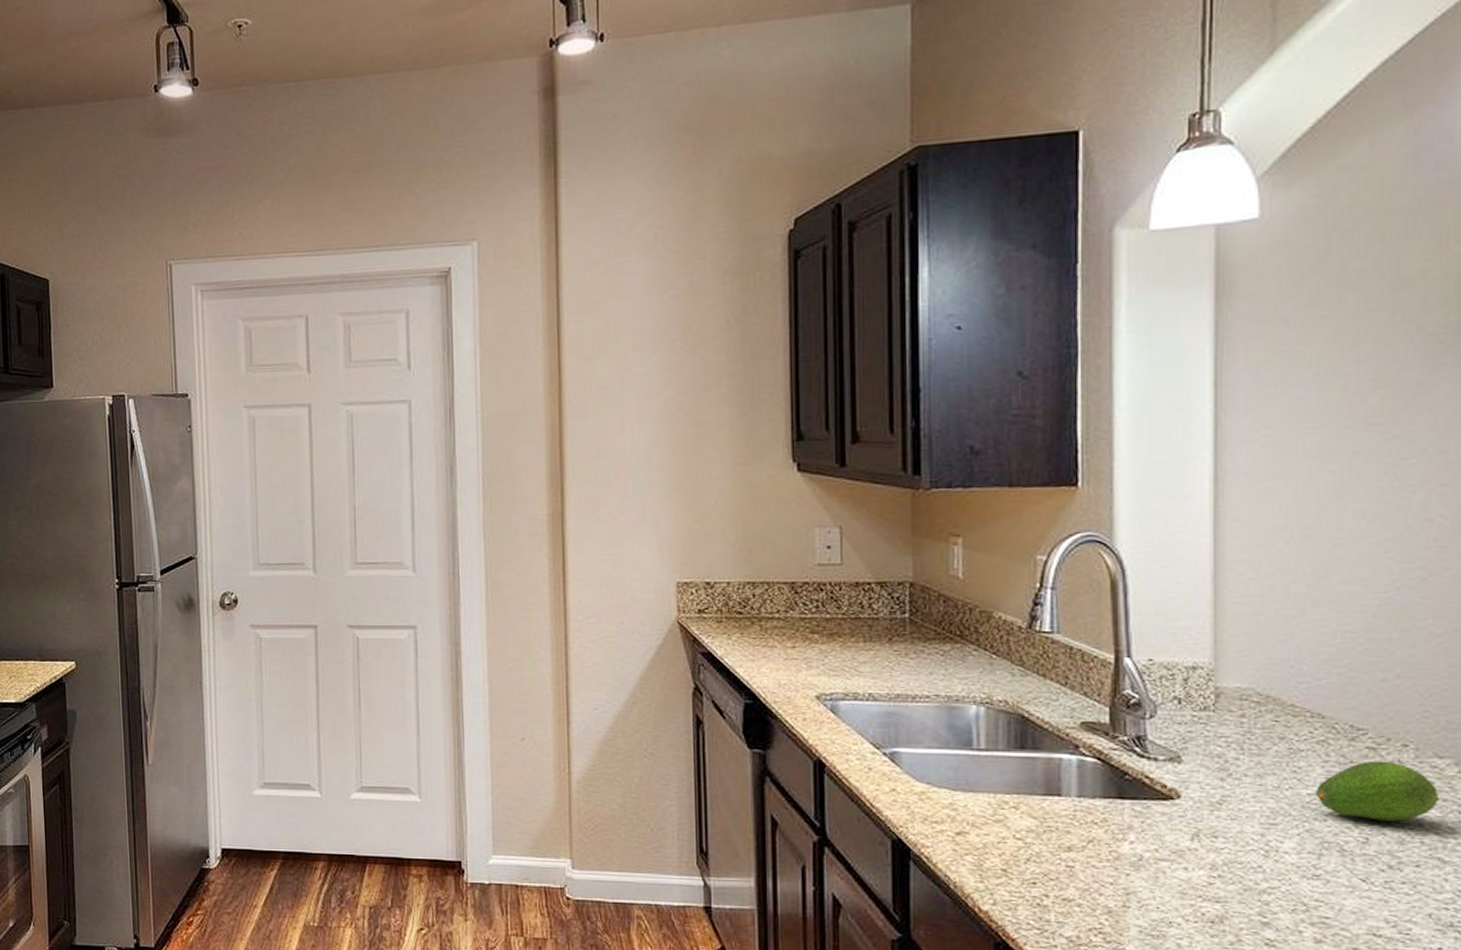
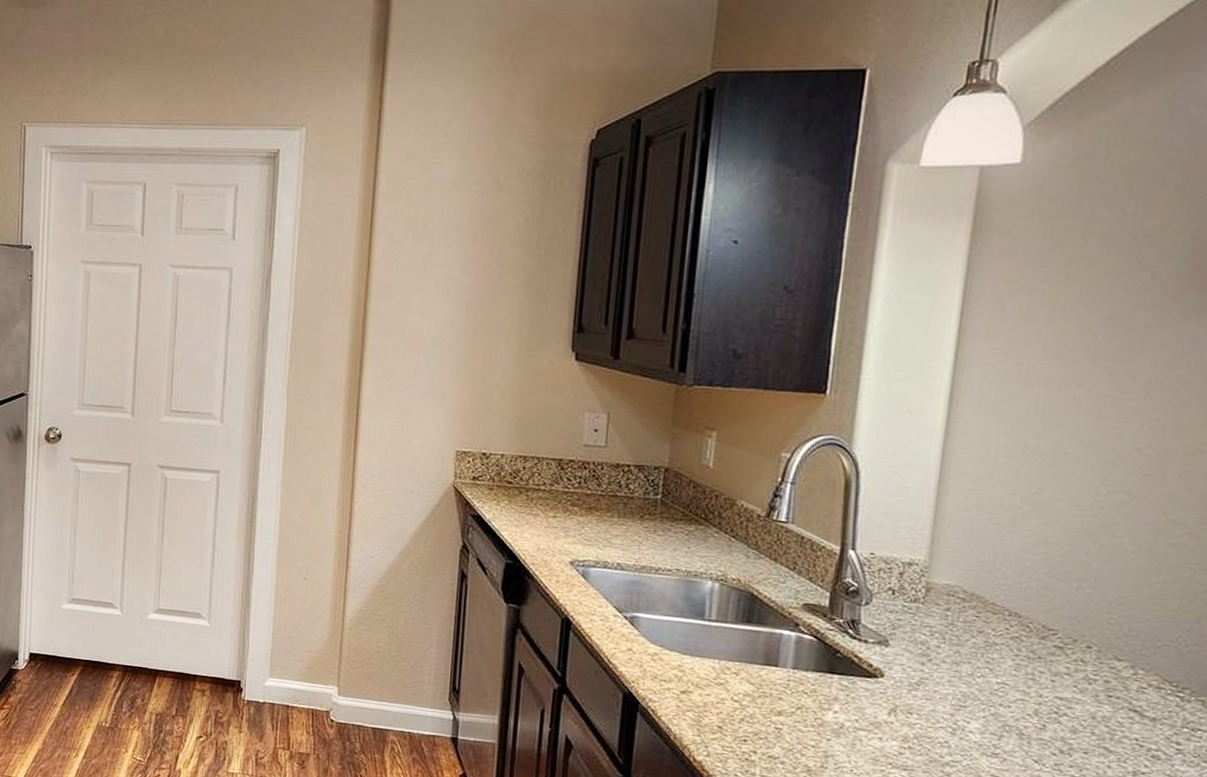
fruit: present [1316,760,1440,821] -> none [1004,658,1114,713]

